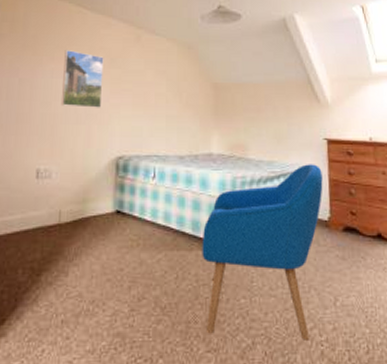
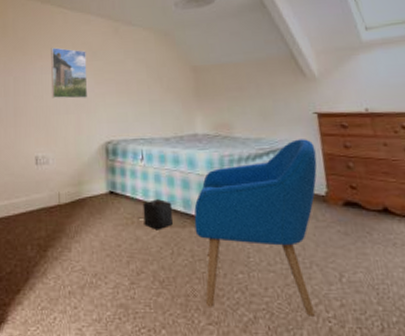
speaker: none [144,220,181,254] -> present [138,199,173,231]

